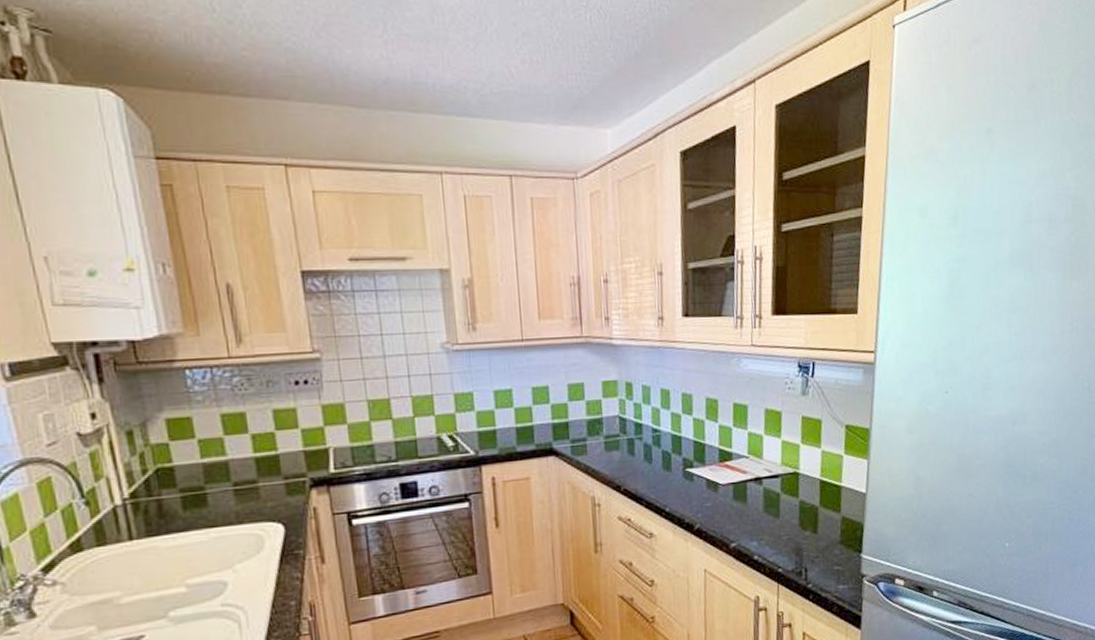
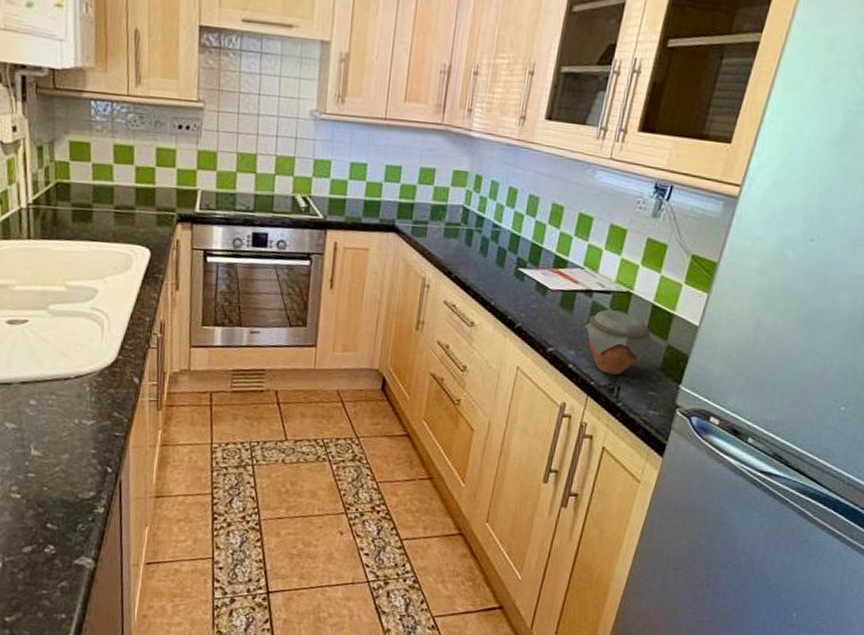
jar: none [762,492,829,559] -> present [585,310,653,376]

